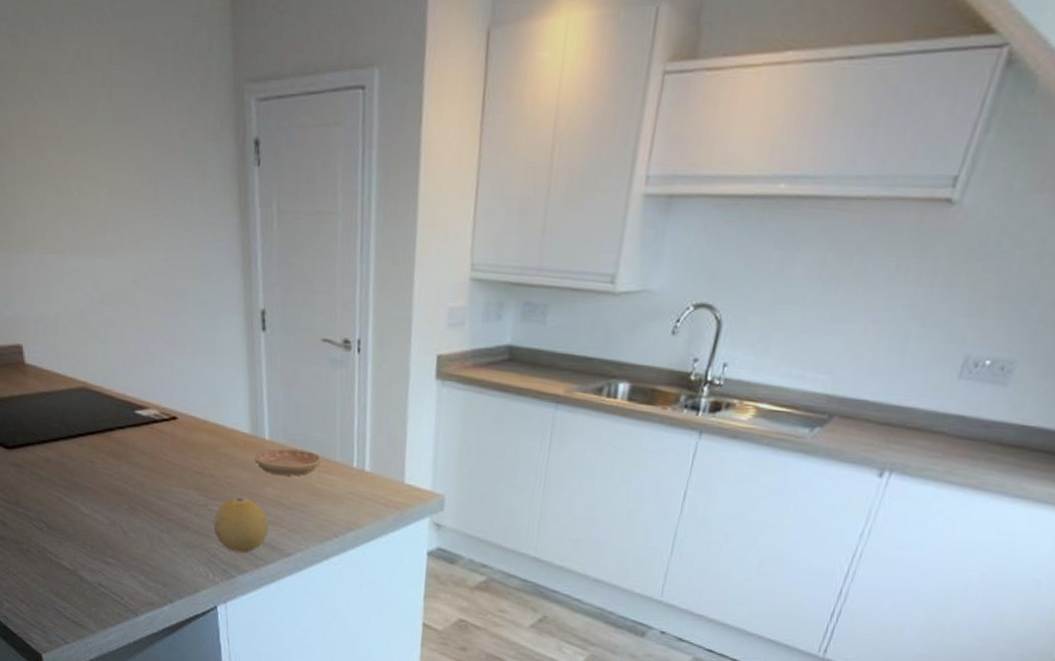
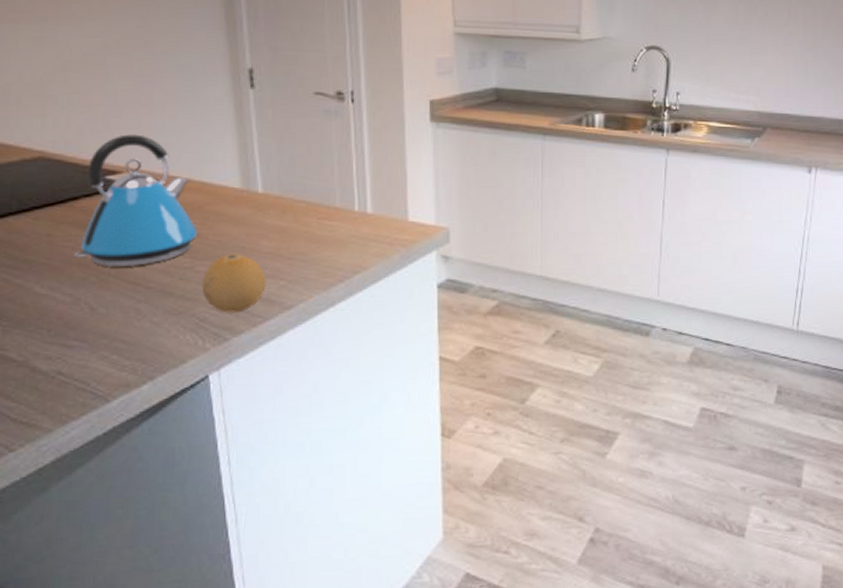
kettle: none [111,371,212,499] -> present [74,134,198,268]
saucer: present [255,448,321,476] -> none [247,199,320,226]

